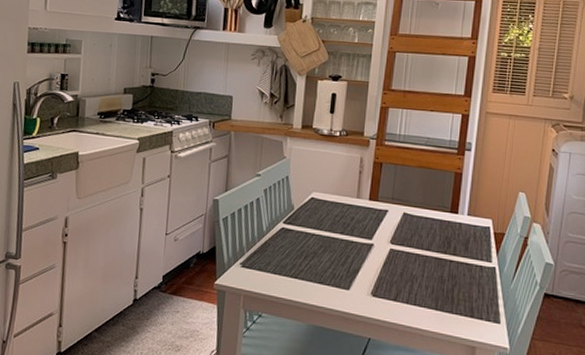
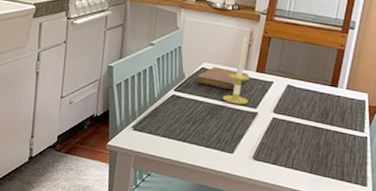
notebook: none [305,196,361,221] -> present [195,66,249,91]
candle: none [335,160,362,236] -> present [223,33,250,105]

